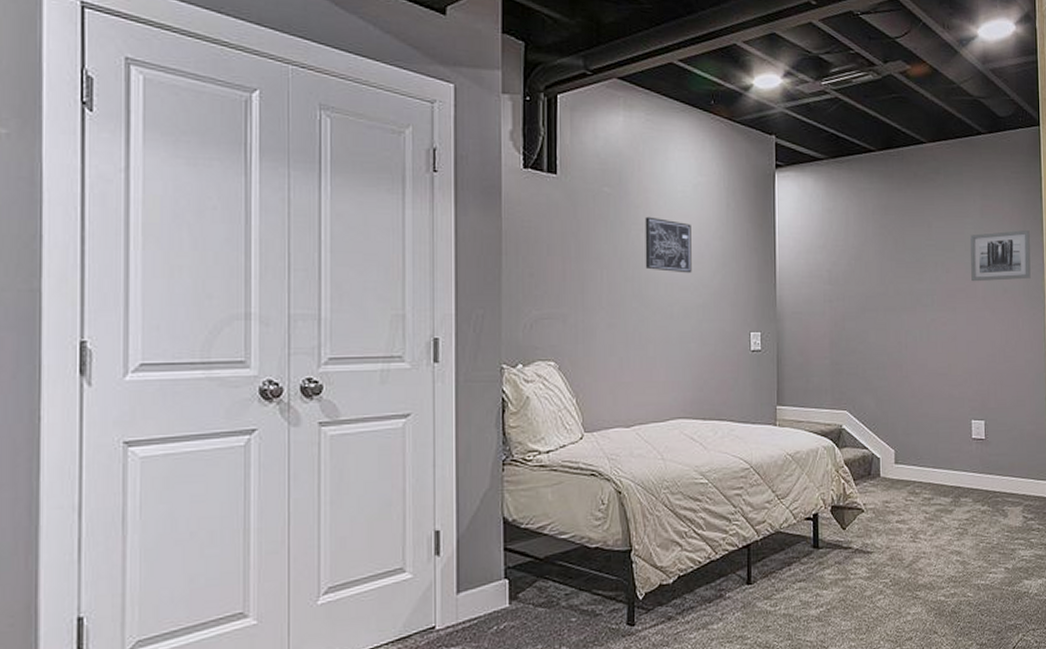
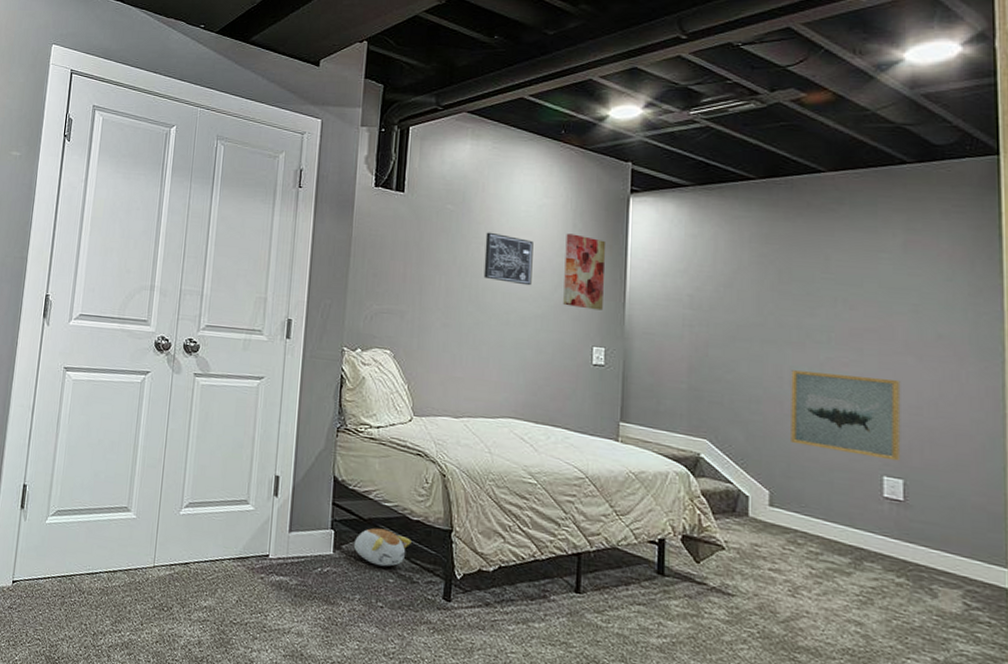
plush toy: none [531,564,591,607] -> present [353,528,412,567]
wall art: none [721,214,757,294] -> present [563,233,607,311]
wall art: none [907,334,983,405] -> present [791,370,901,461]
wall art: present [970,230,1031,282] -> none [887,270,982,327]

